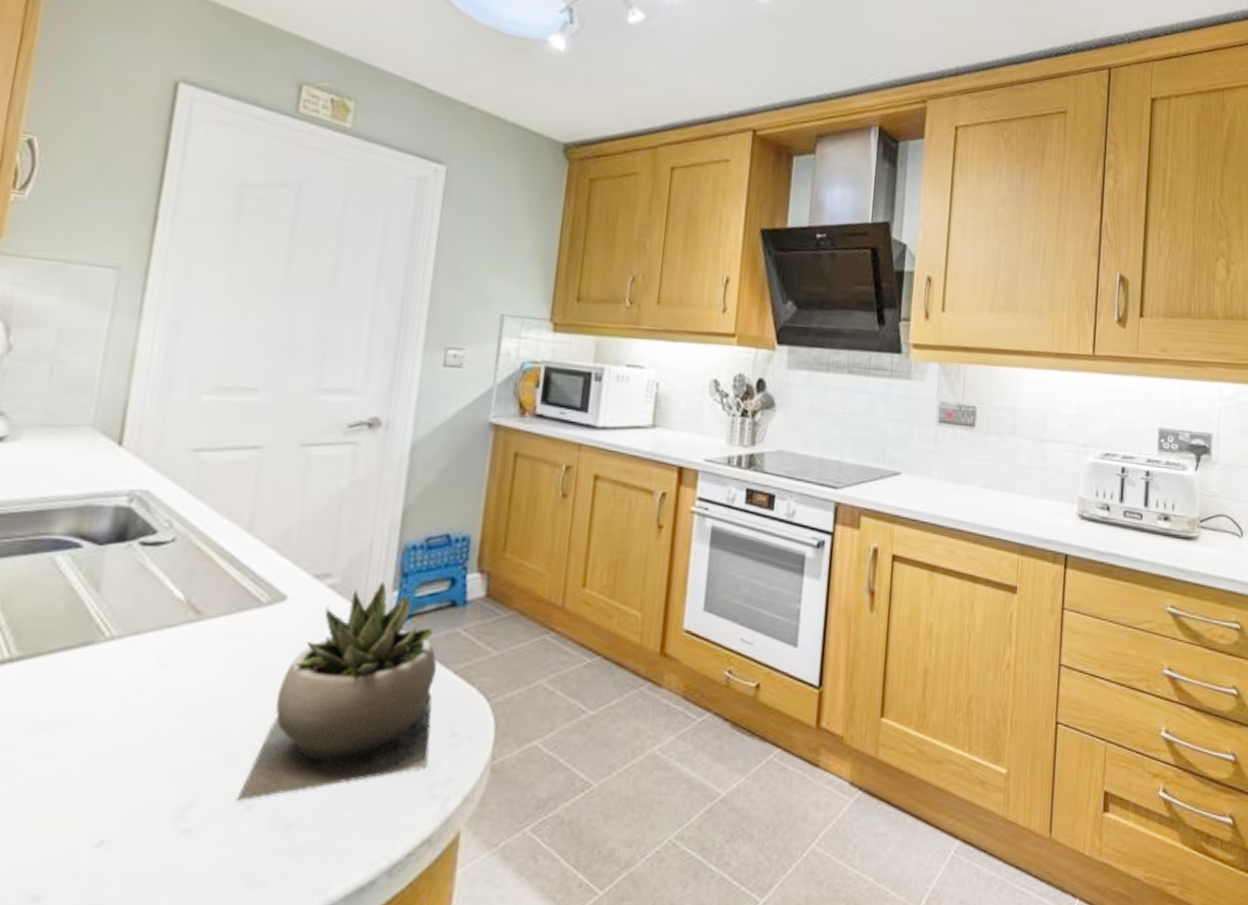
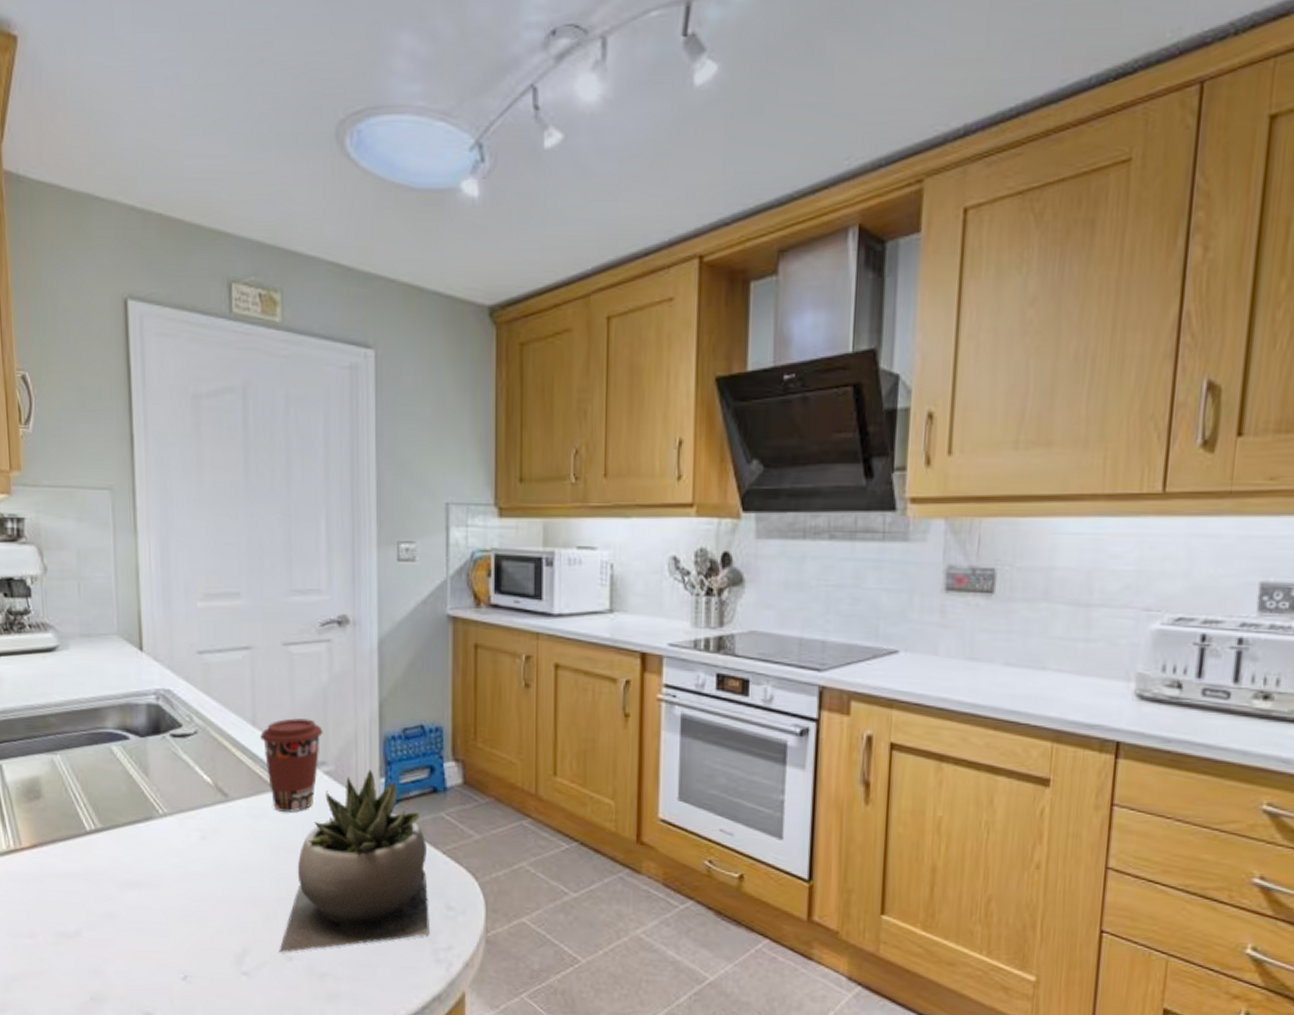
coffee cup: none [255,524,333,631] -> present [260,717,323,812]

